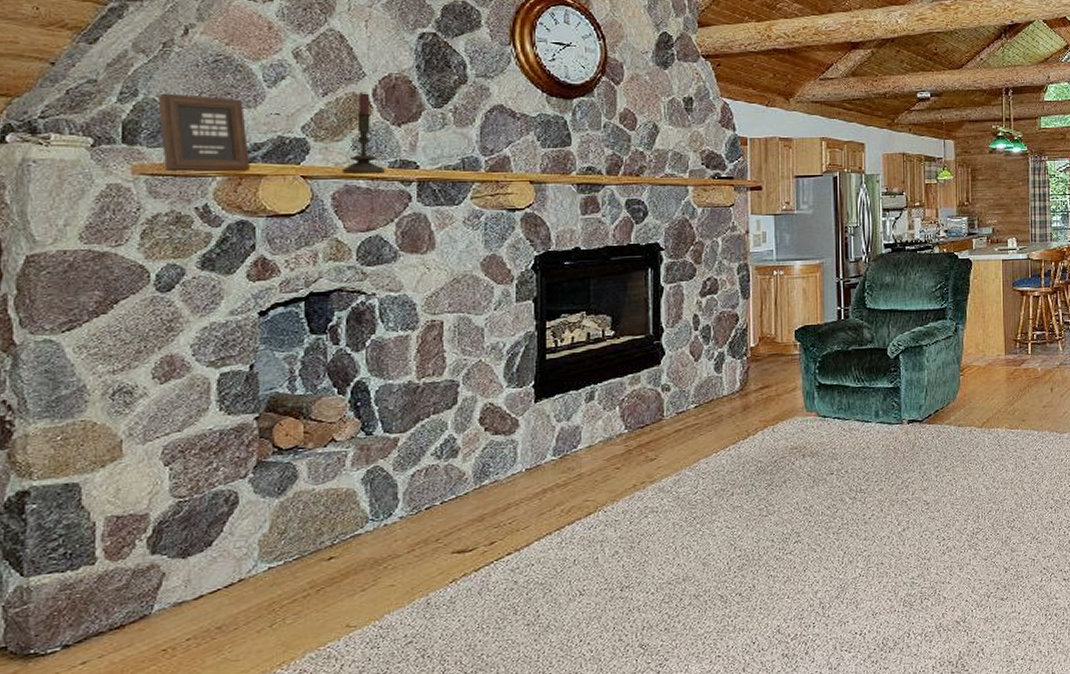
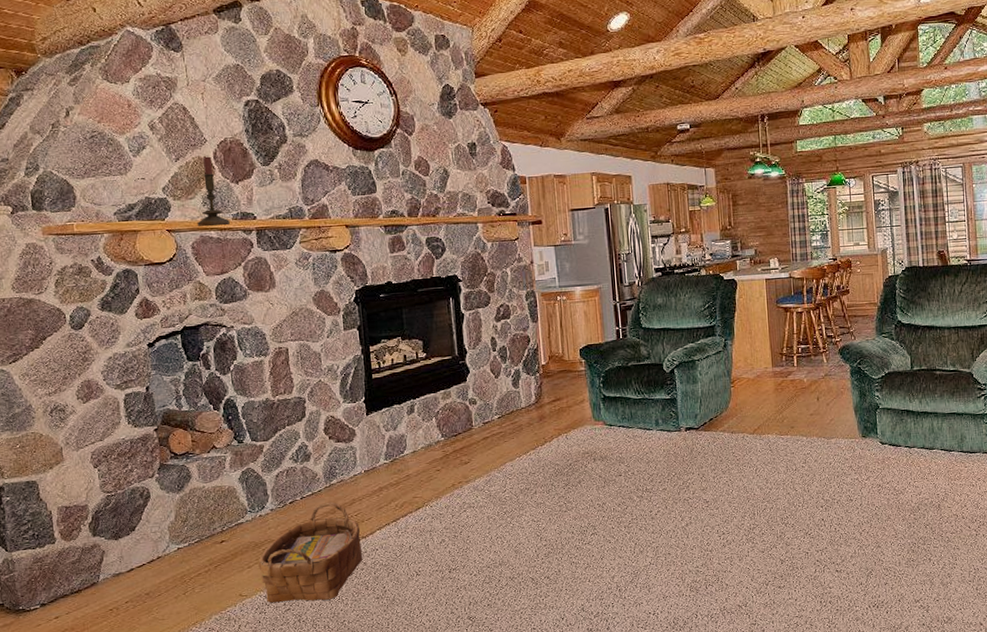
picture frame: present [158,93,251,173] -> none [53,166,129,232]
woven basket: none [376,507,514,635] -> present [258,501,363,604]

